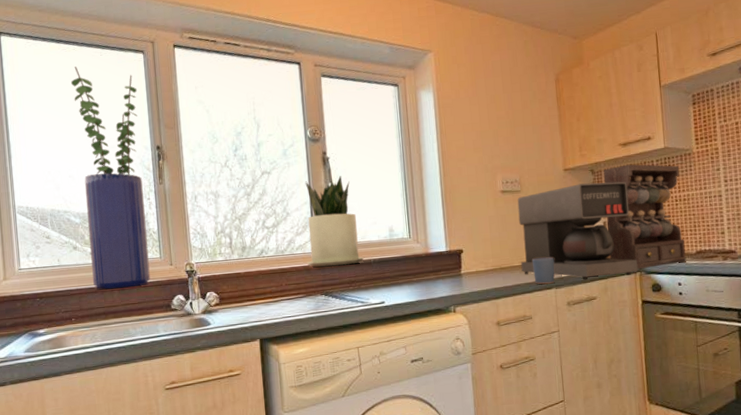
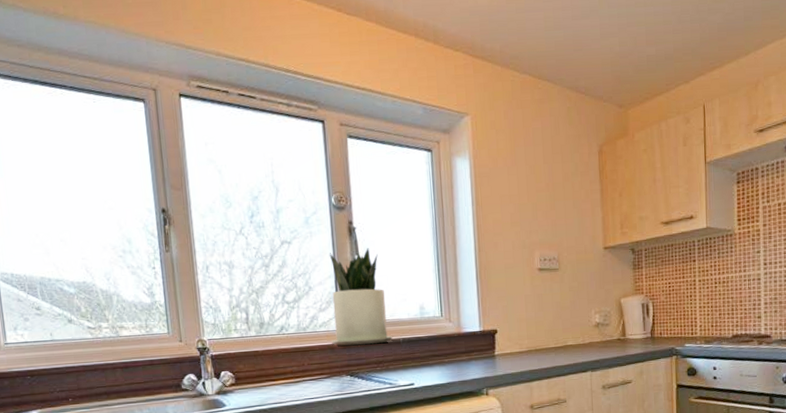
vase: present [70,67,150,290] -> none [58,114,158,368]
coffee maker: present [517,181,638,281] -> none [555,261,675,364]
mug: present [532,257,555,285] -> none [568,339,591,368]
spice rack: present [603,164,686,270] -> none [643,244,722,353]

